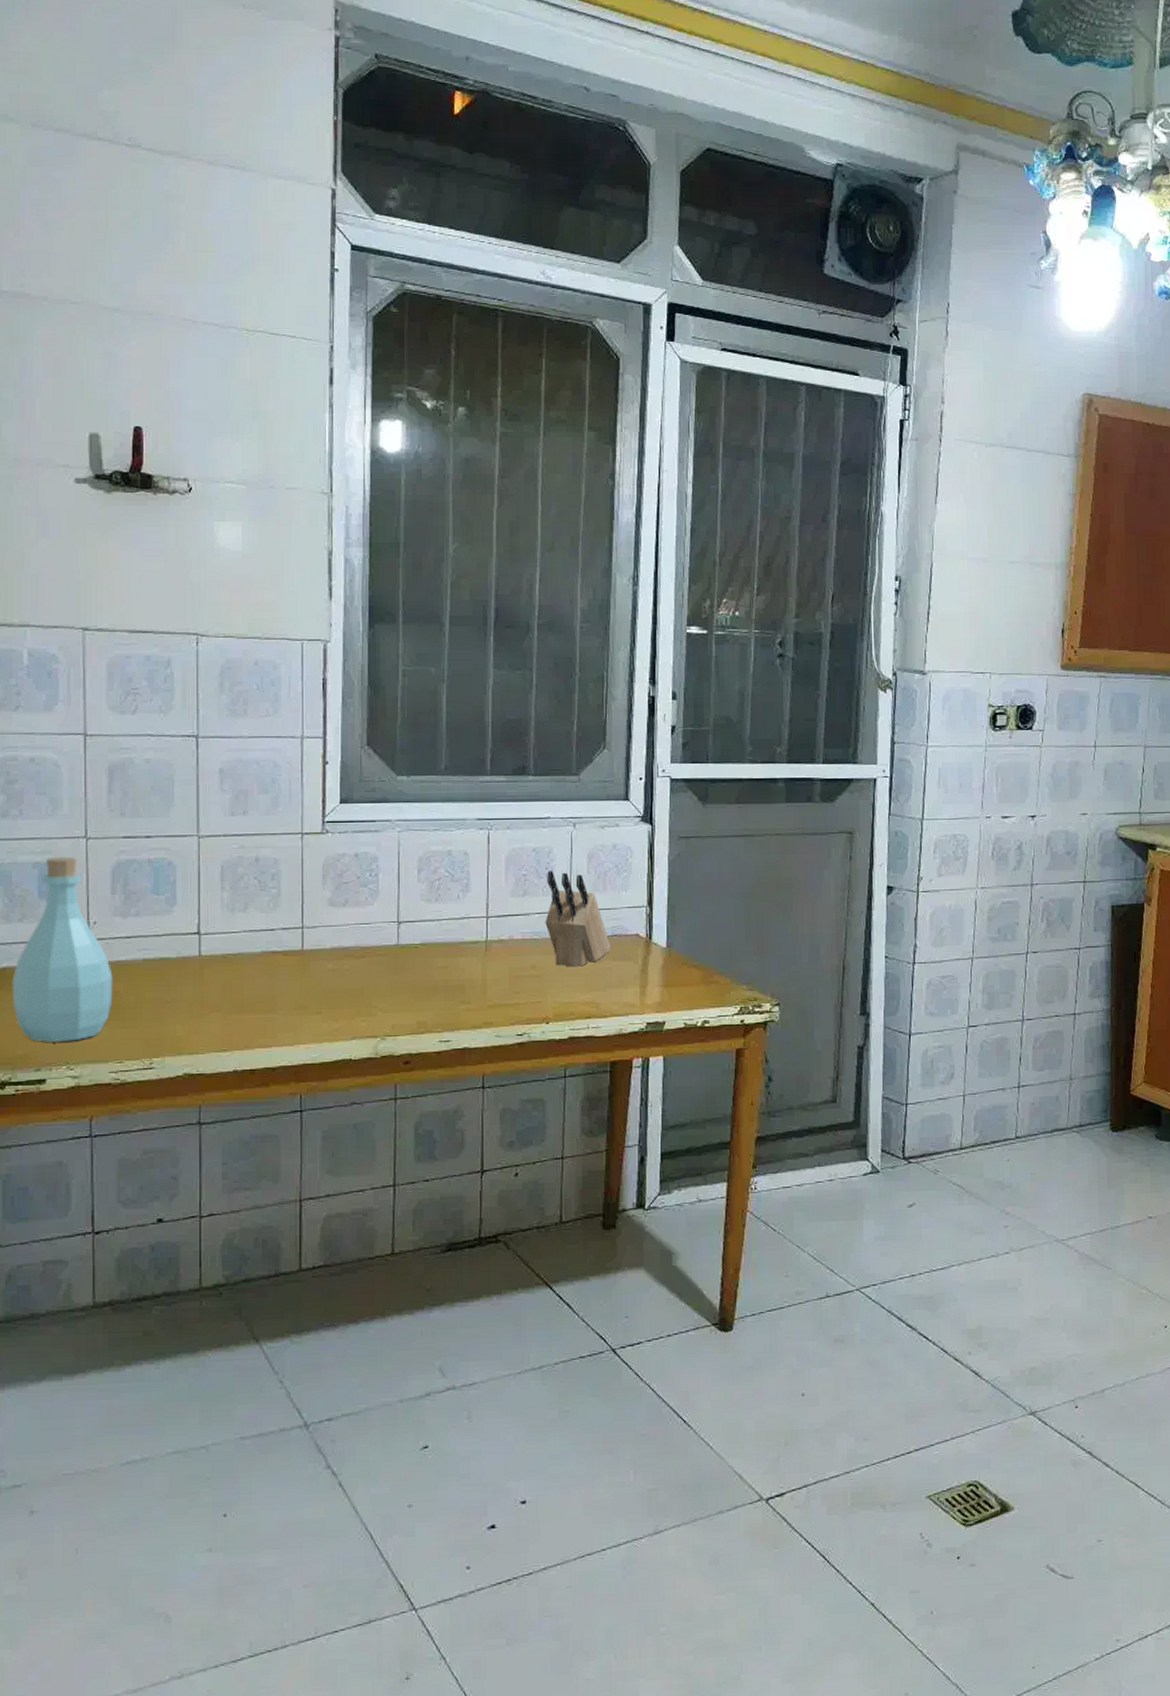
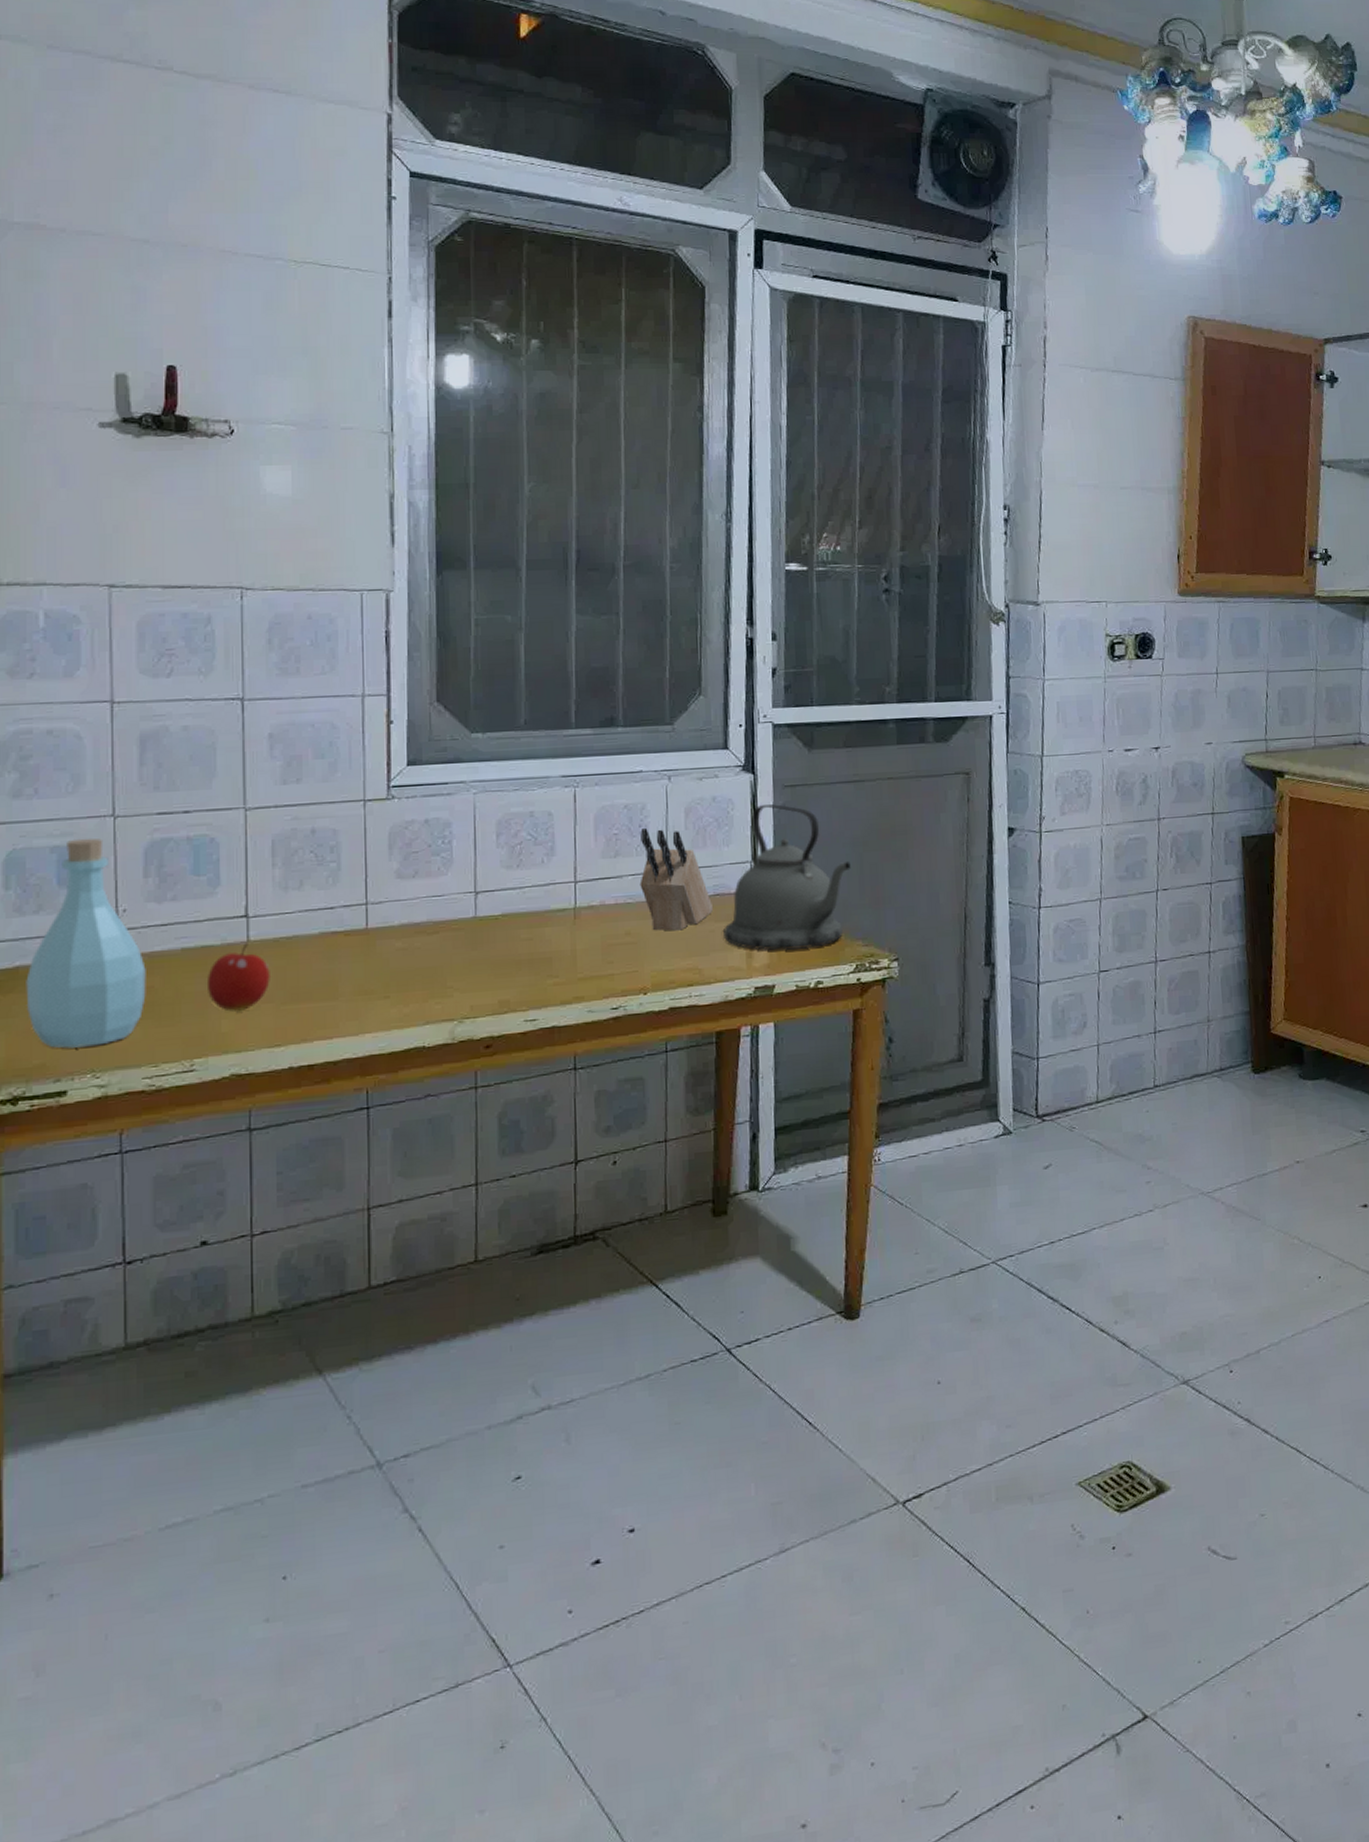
fruit: none [164,957,220,1018] -> present [206,943,272,1011]
kettle: none [620,854,738,991] -> present [724,804,851,951]

